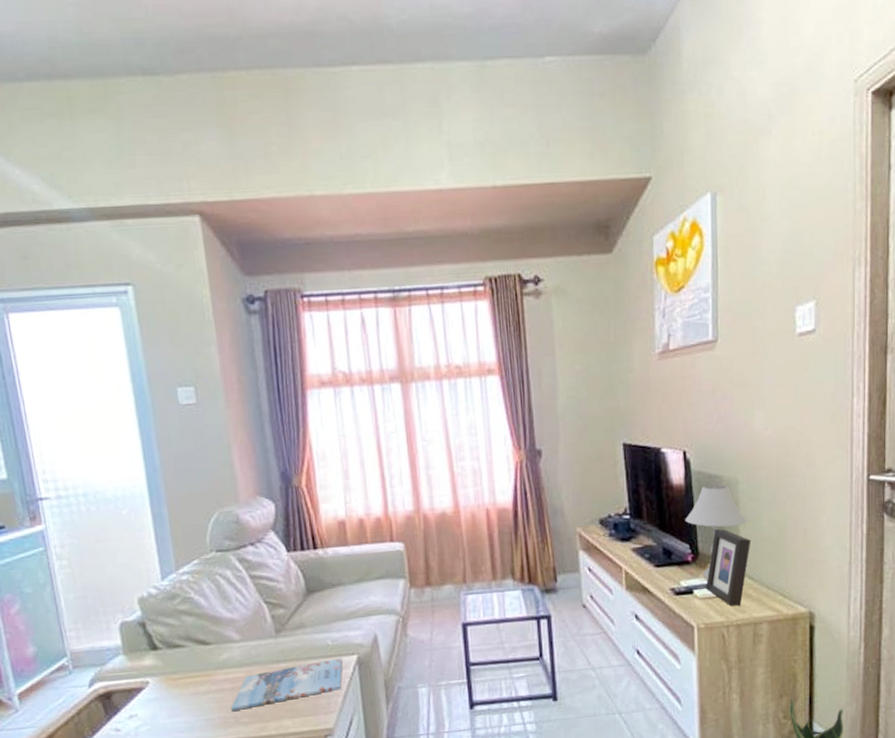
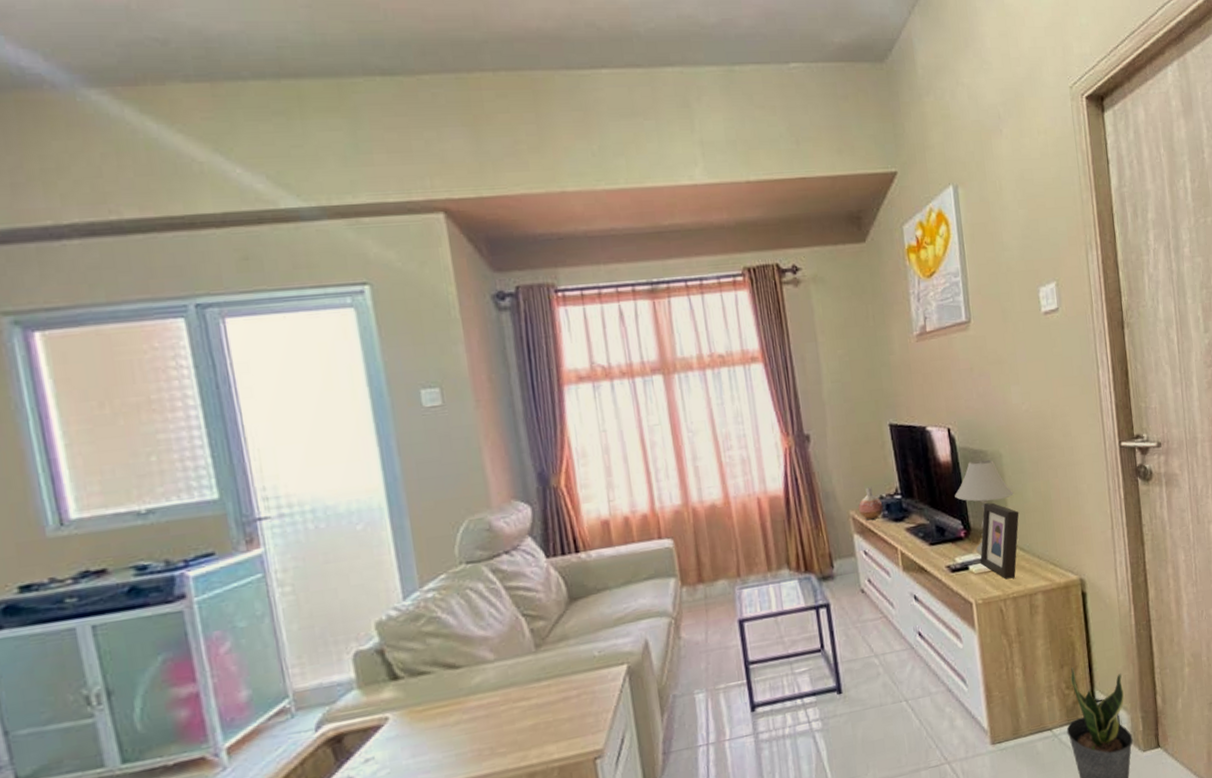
magazine: present [231,658,343,712] -> none [485,669,612,742]
vase: none [585,505,611,538] -> present [858,487,884,520]

